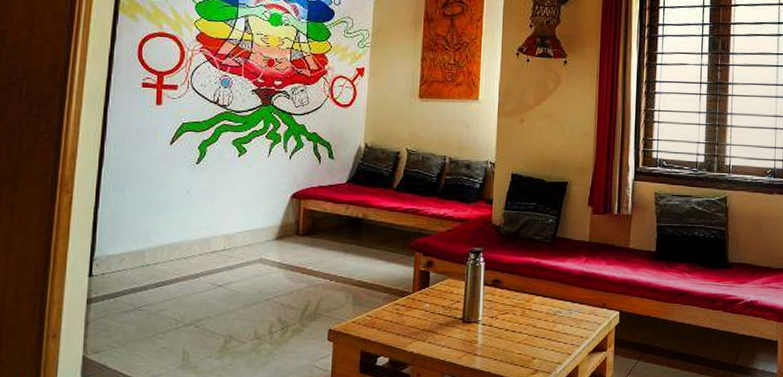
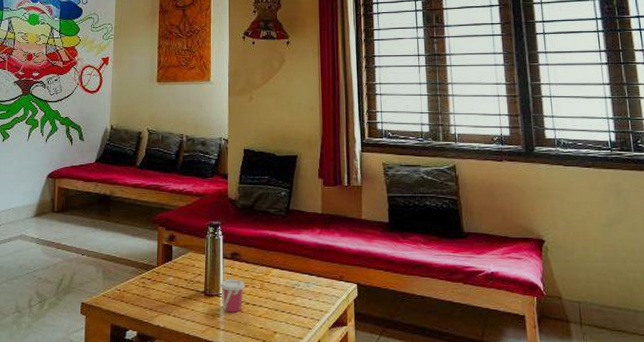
cup: none [479,305,506,339] -> present [219,278,246,313]

